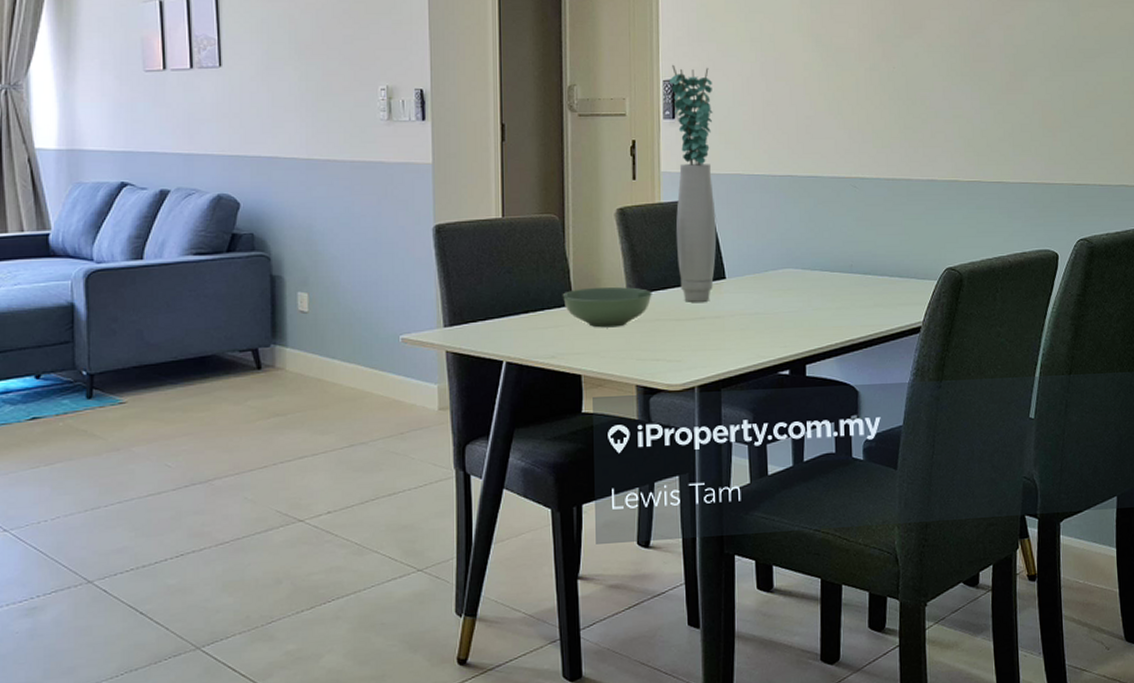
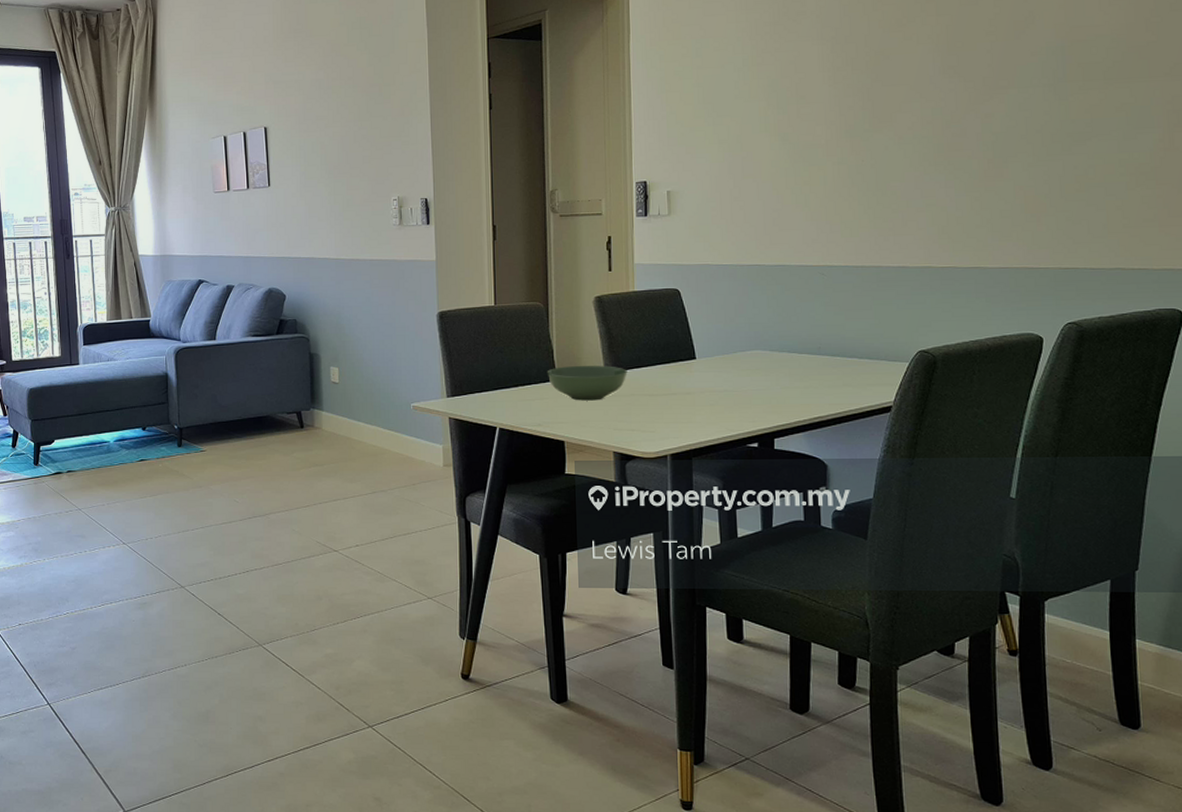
vase: present [668,64,717,302] -> none [641,167,687,380]

